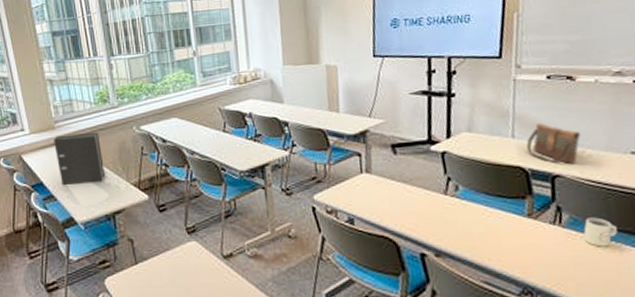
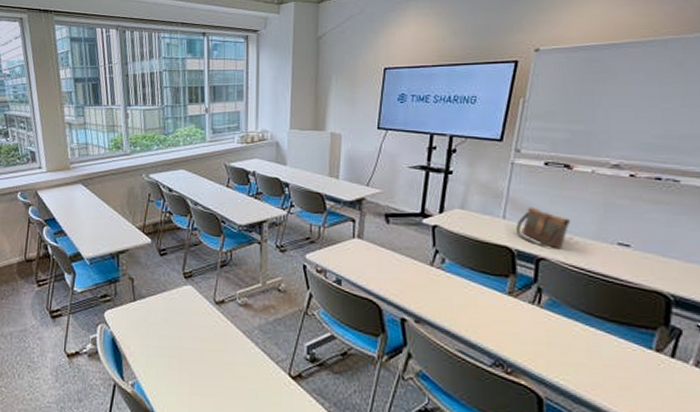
binder: present [54,133,106,185] -> none [68,176,114,223]
mug: present [583,217,618,247] -> none [560,301,594,330]

